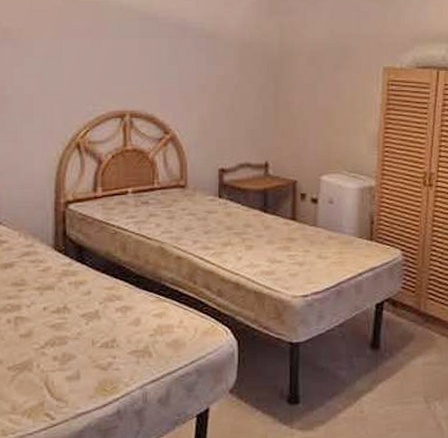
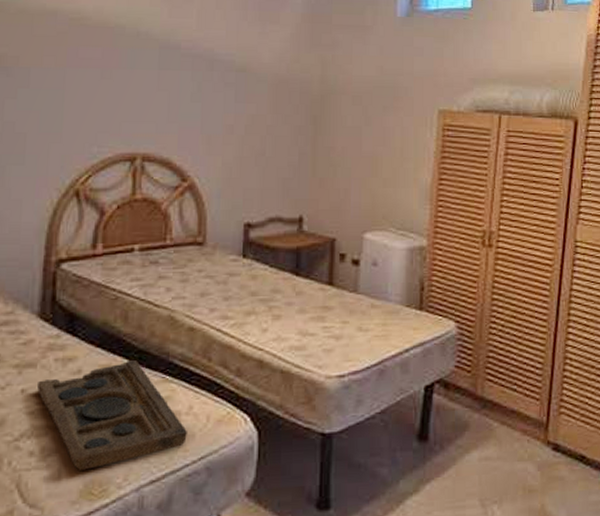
decorative tray: none [56,283,179,372] -> present [37,359,187,470]

